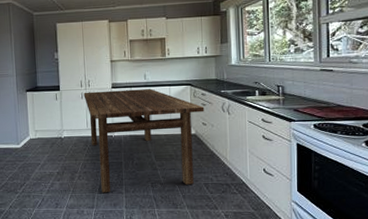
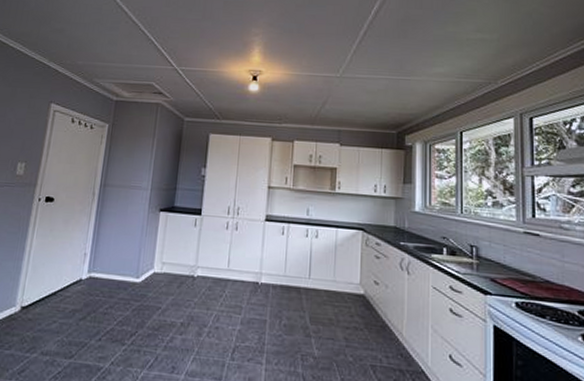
dining table: present [83,89,205,193] -> none [229,221,378,365]

